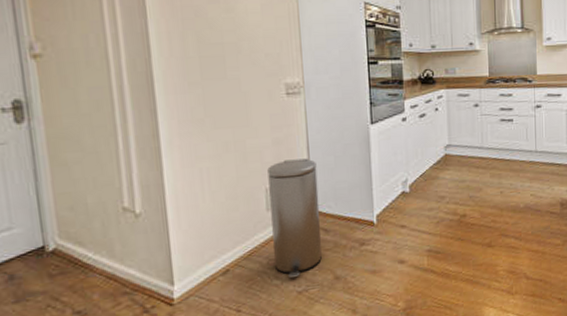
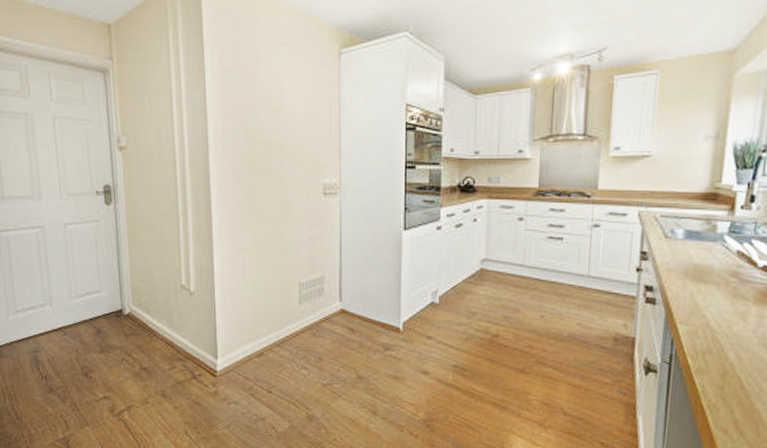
pedal bin: present [267,158,323,279] -> none [302,258,348,371]

